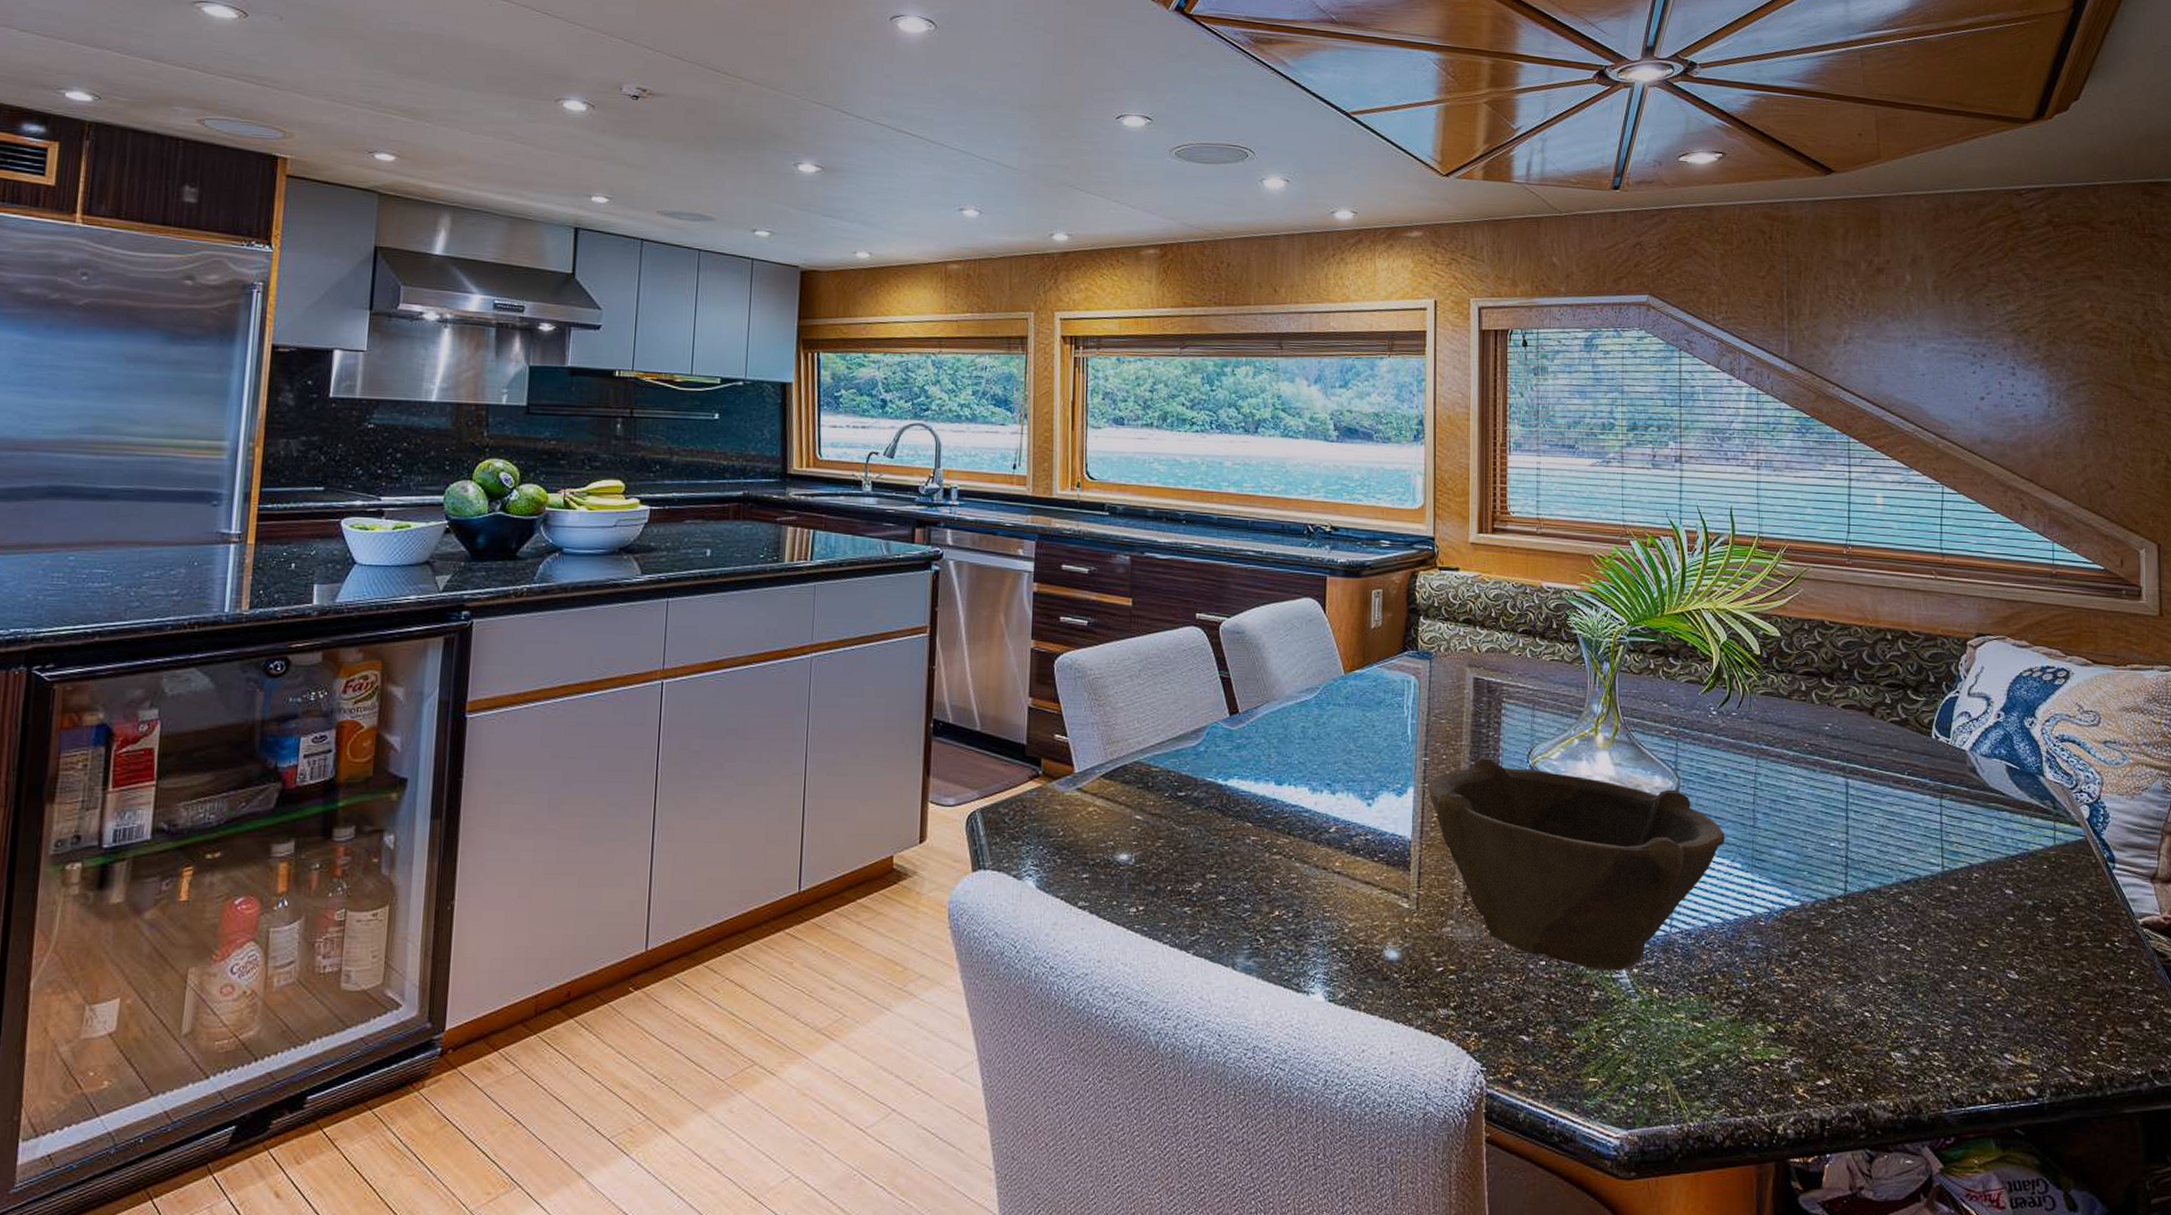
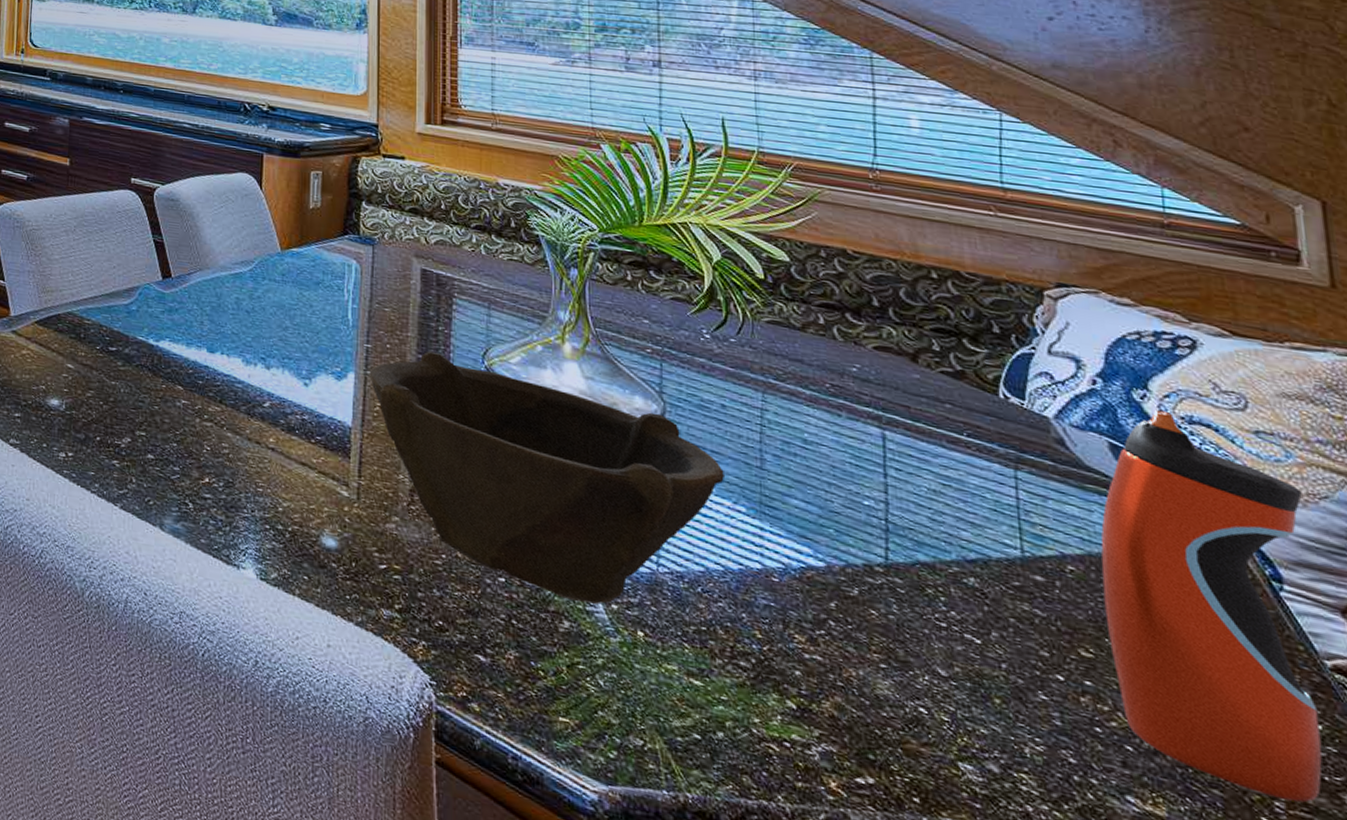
water bottle: none [1996,733,2133,1034] -> present [1100,410,1323,803]

